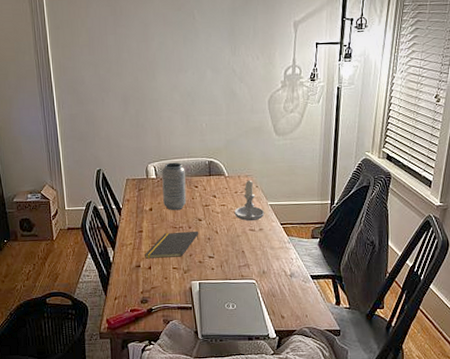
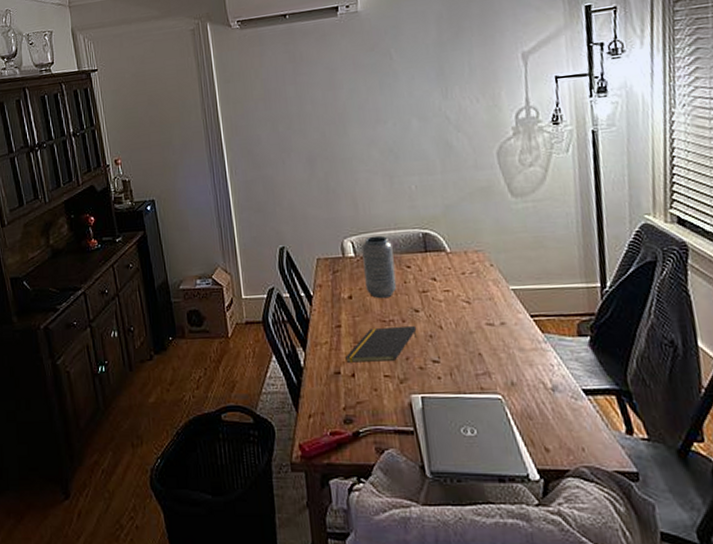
candle: present [234,179,265,222] -> none [462,256,507,313]

